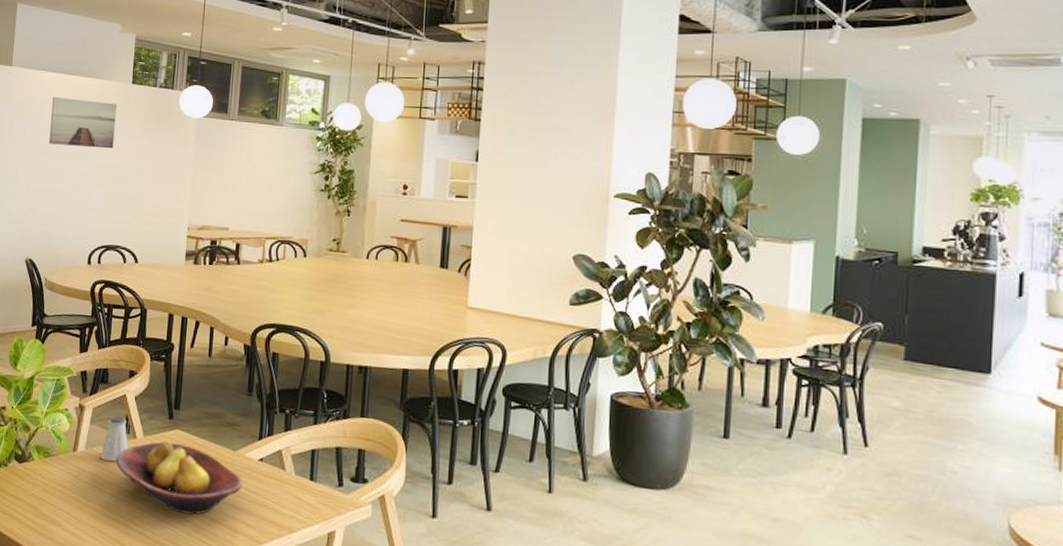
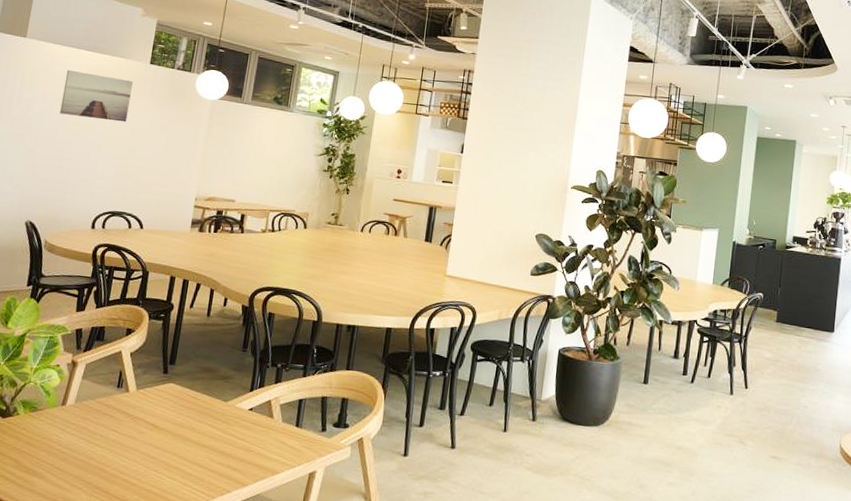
saltshaker: present [100,415,129,462] -> none [89,371,120,415]
fruit bowl: present [115,441,243,515] -> none [105,394,232,462]

